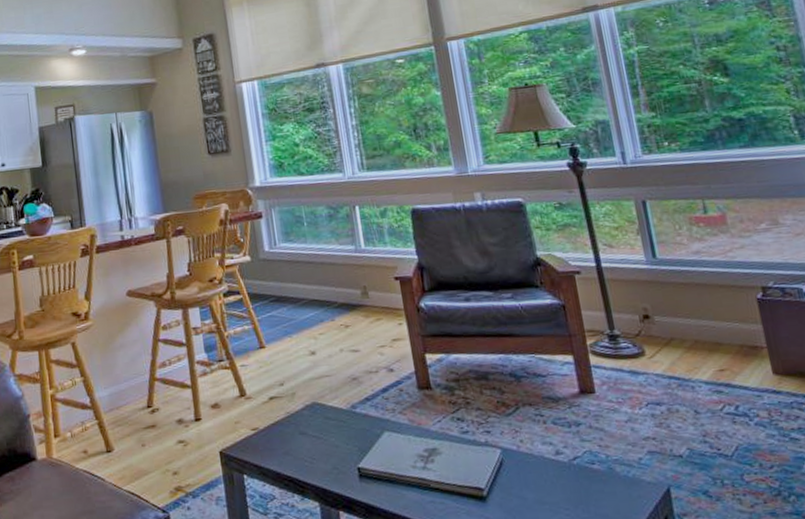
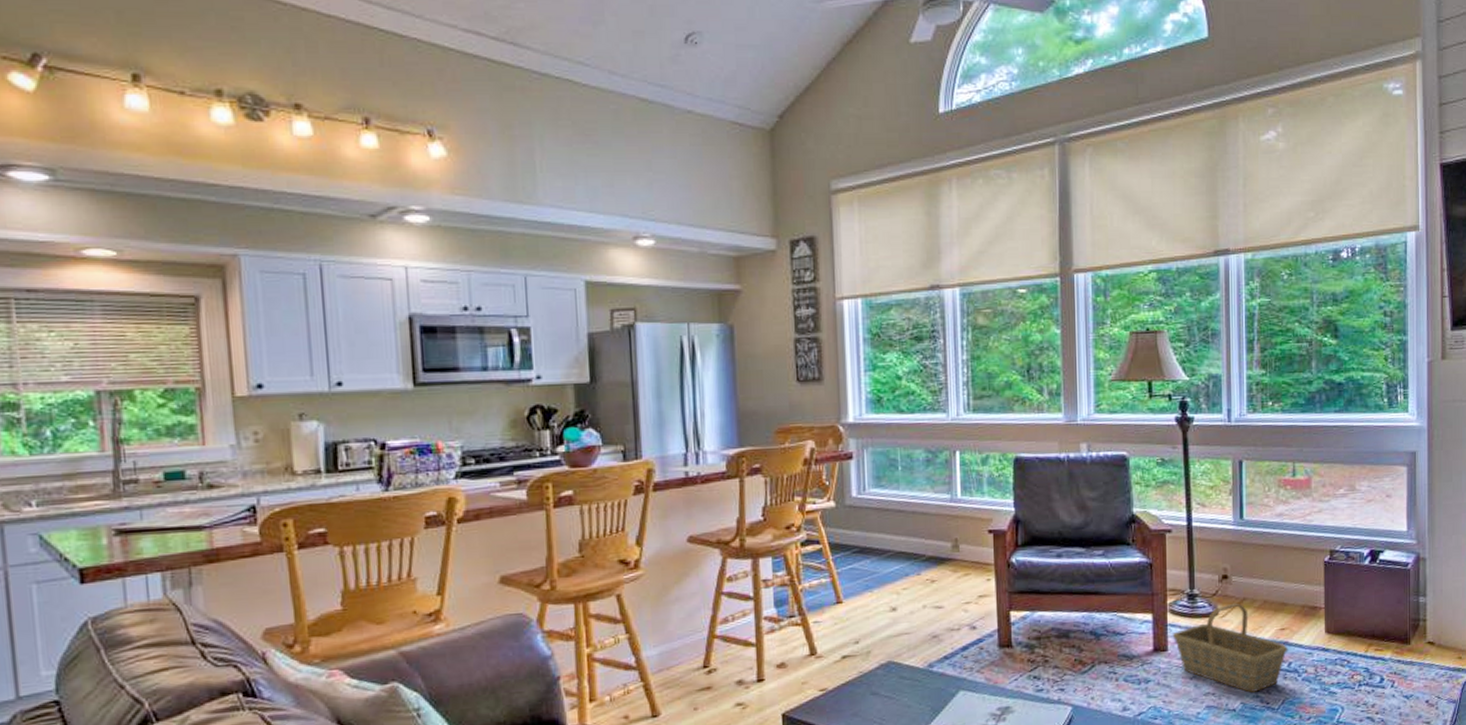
basket: none [597,343,733,438] -> present [1172,602,1289,693]

